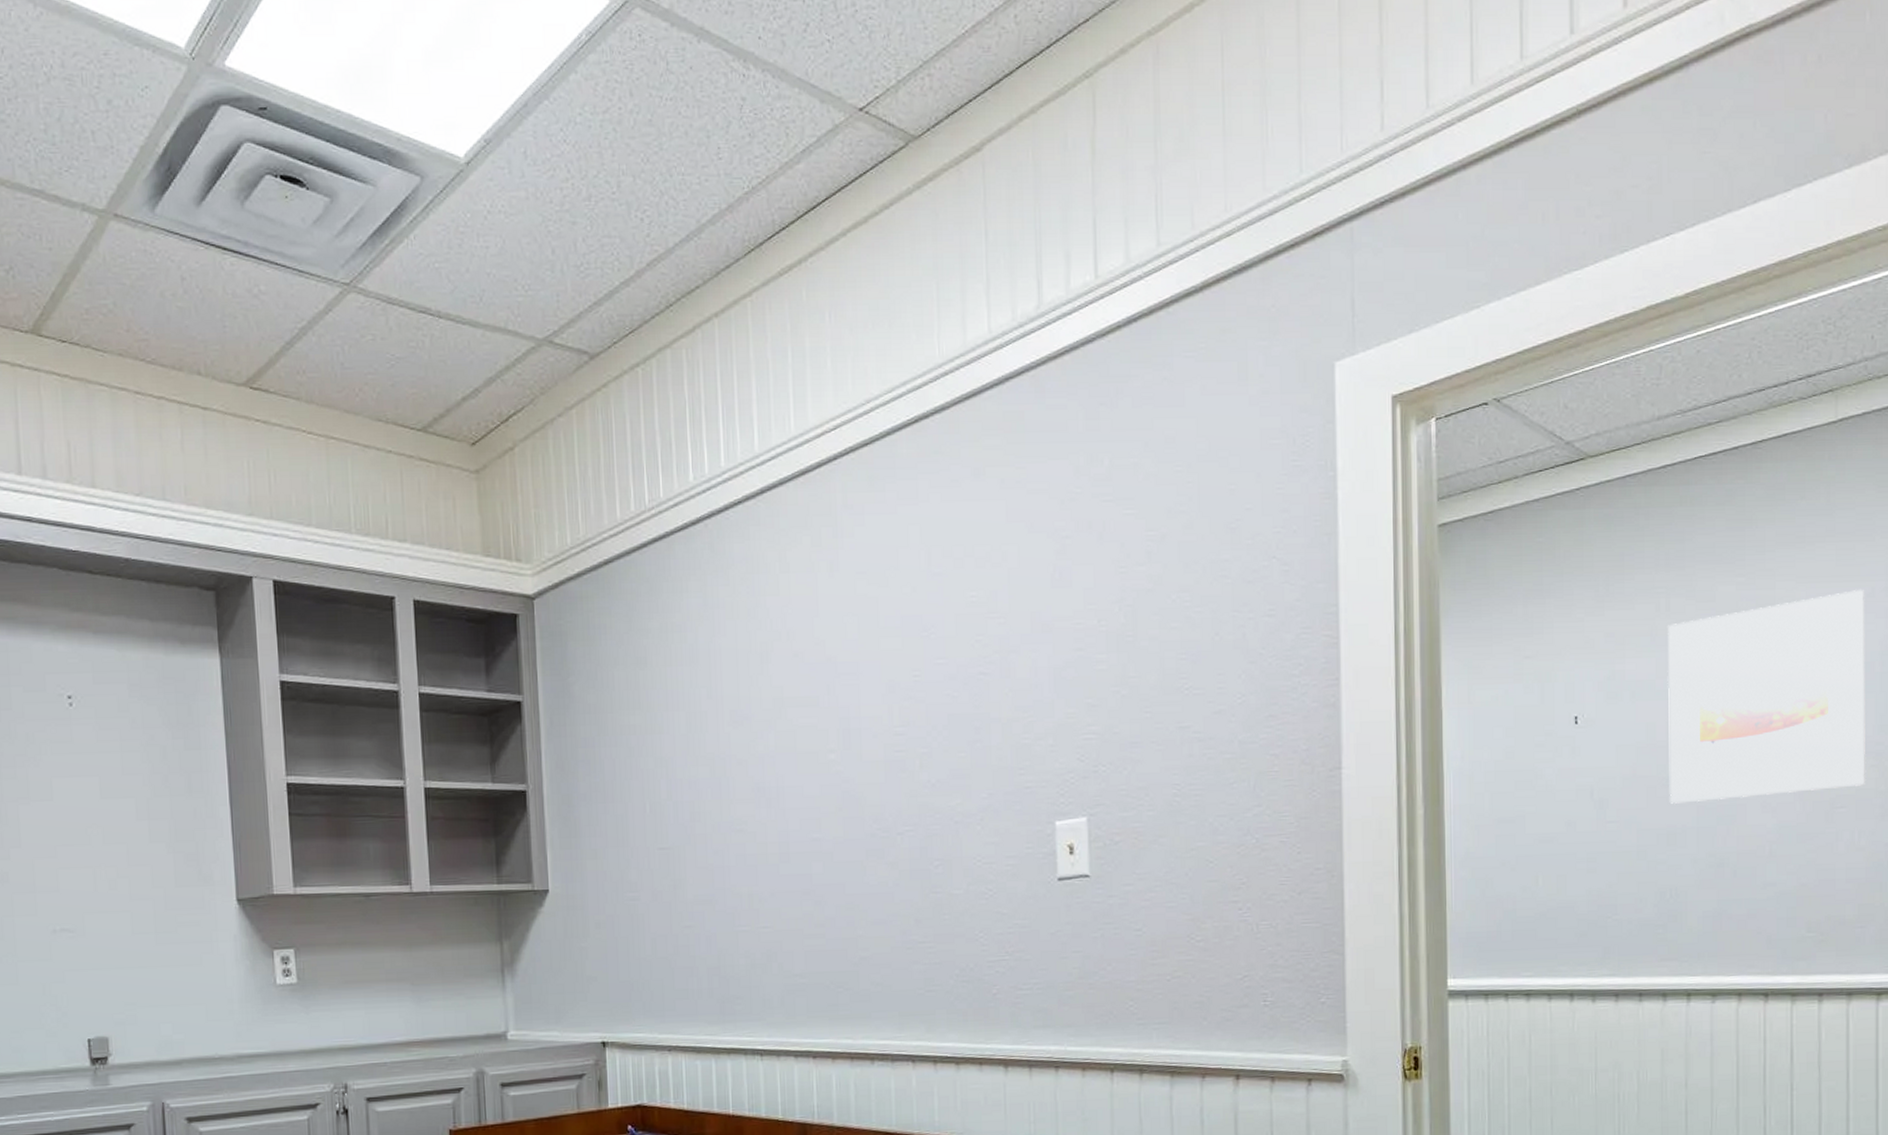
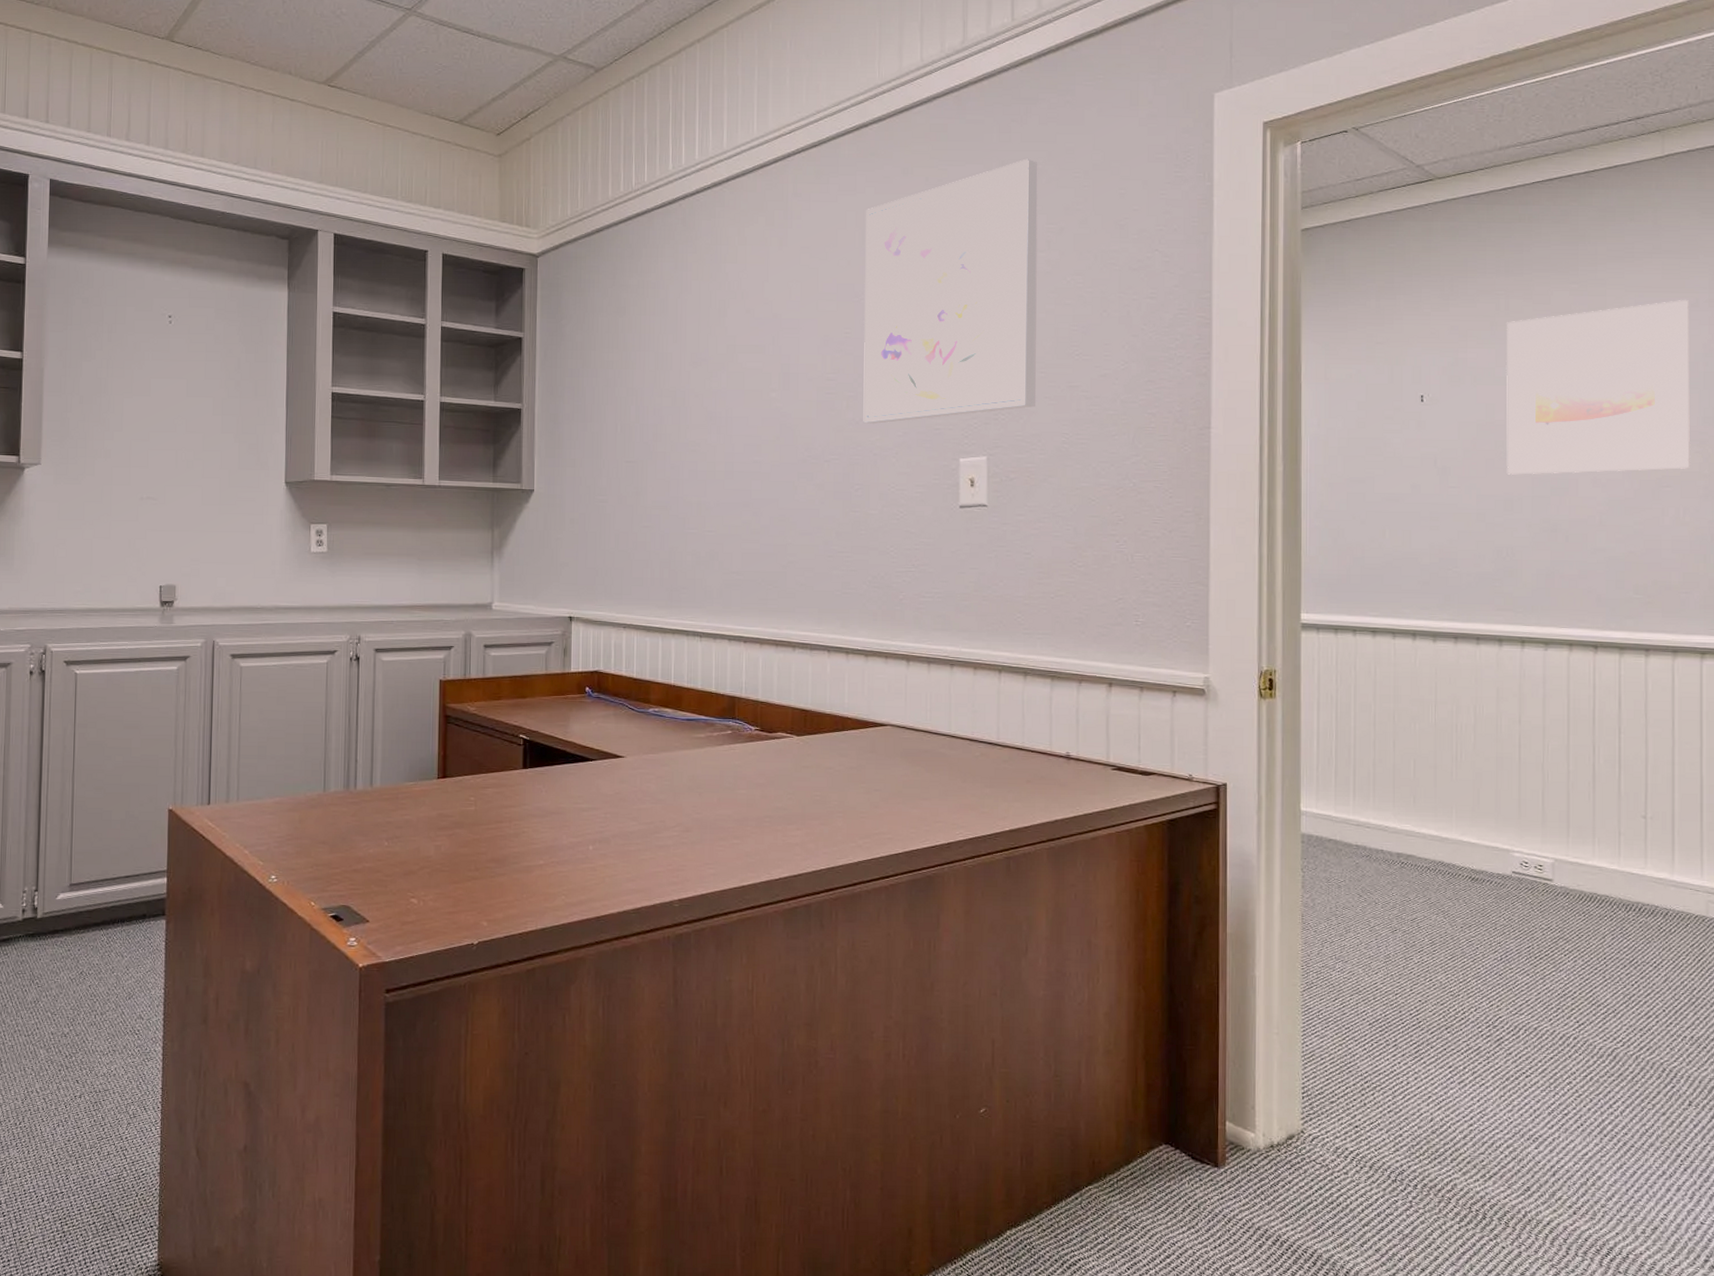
wall art: none [932,450,1142,786] -> present [863,158,1038,424]

